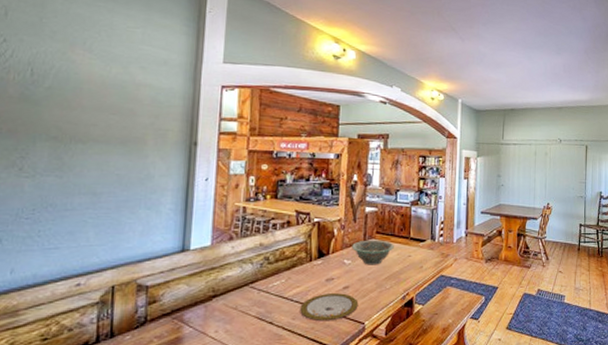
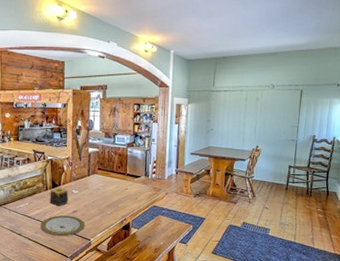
candle: none [314,257,339,282] -> present [50,188,68,207]
decorative bowl: present [352,240,394,265] -> none [79,174,113,195]

